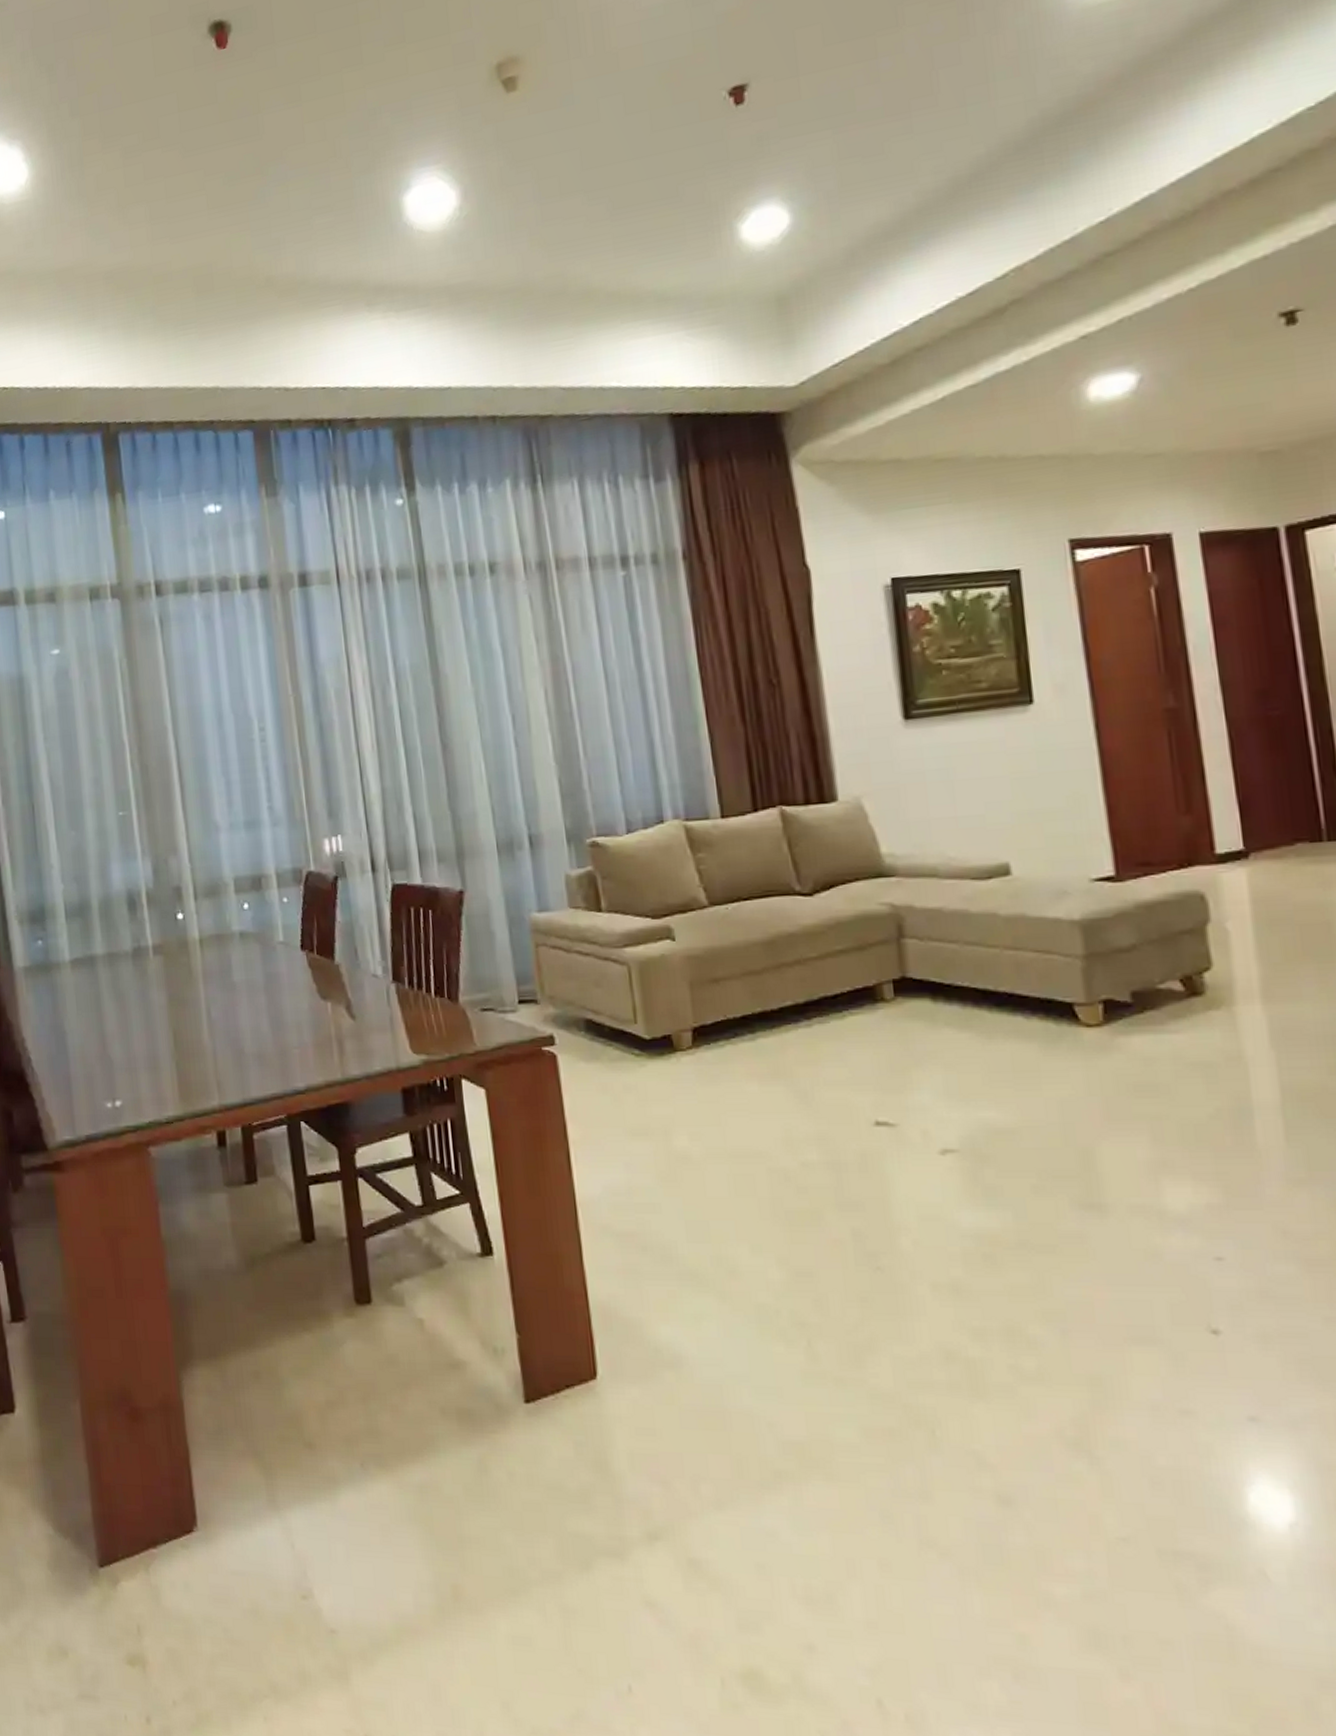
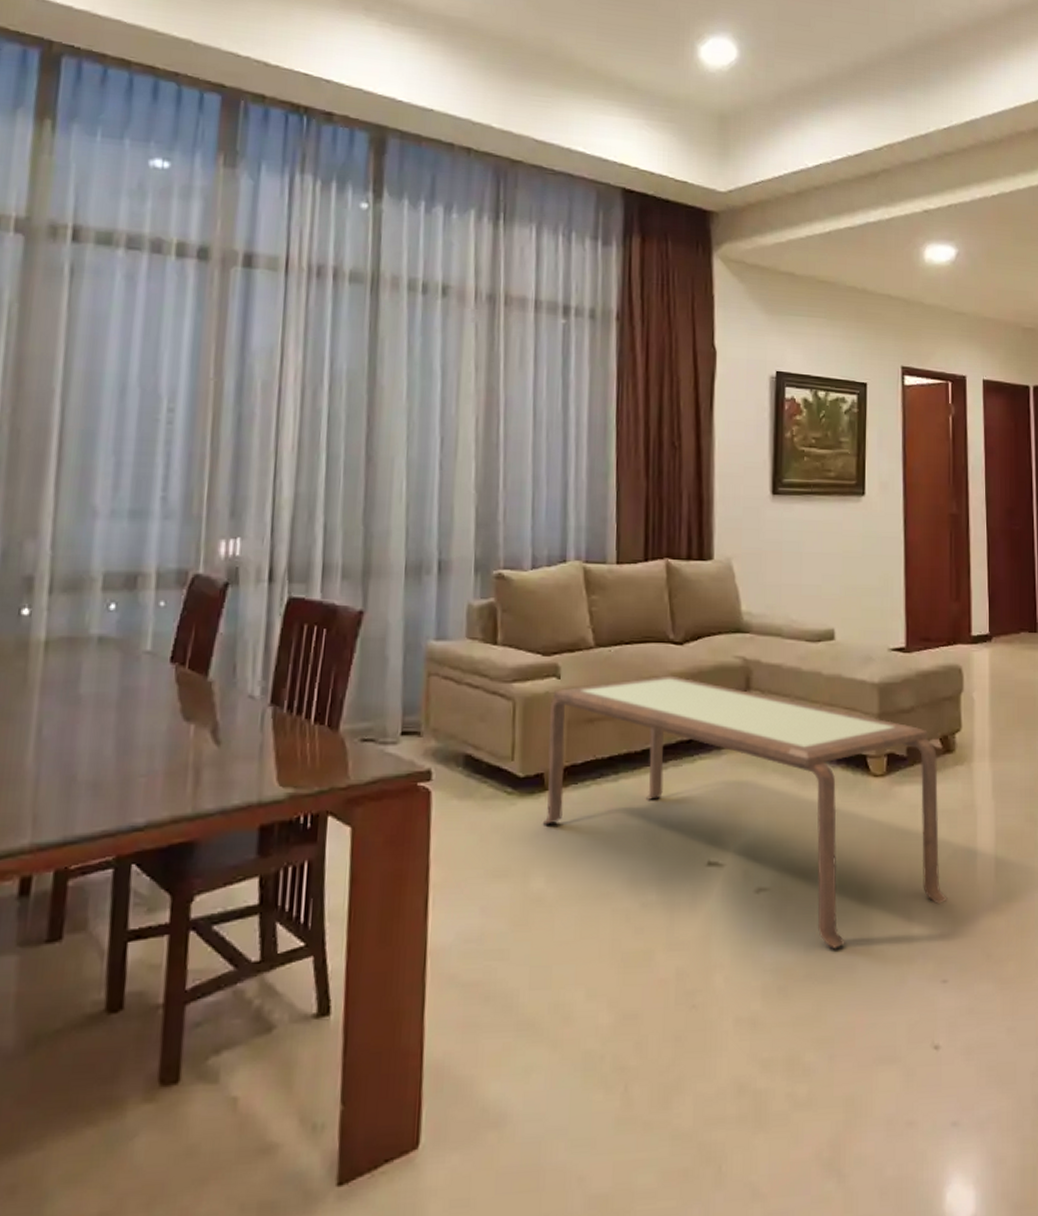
coffee table: none [667,929,1213,1216] -> present [542,675,947,949]

